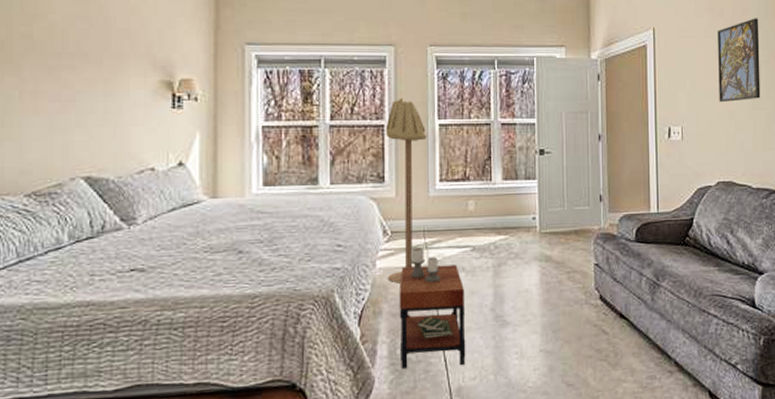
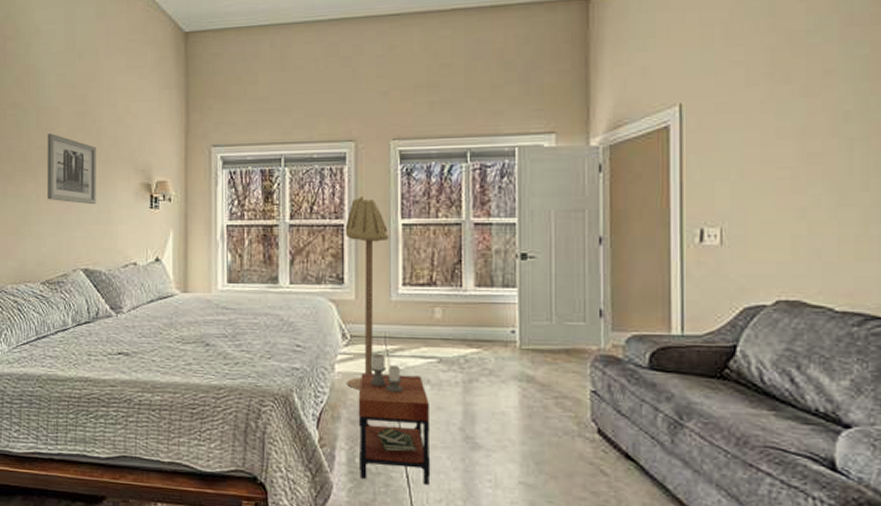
wall art: none [35,21,103,104] -> present [47,133,97,205]
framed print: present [718,18,761,103] -> none [781,81,852,197]

